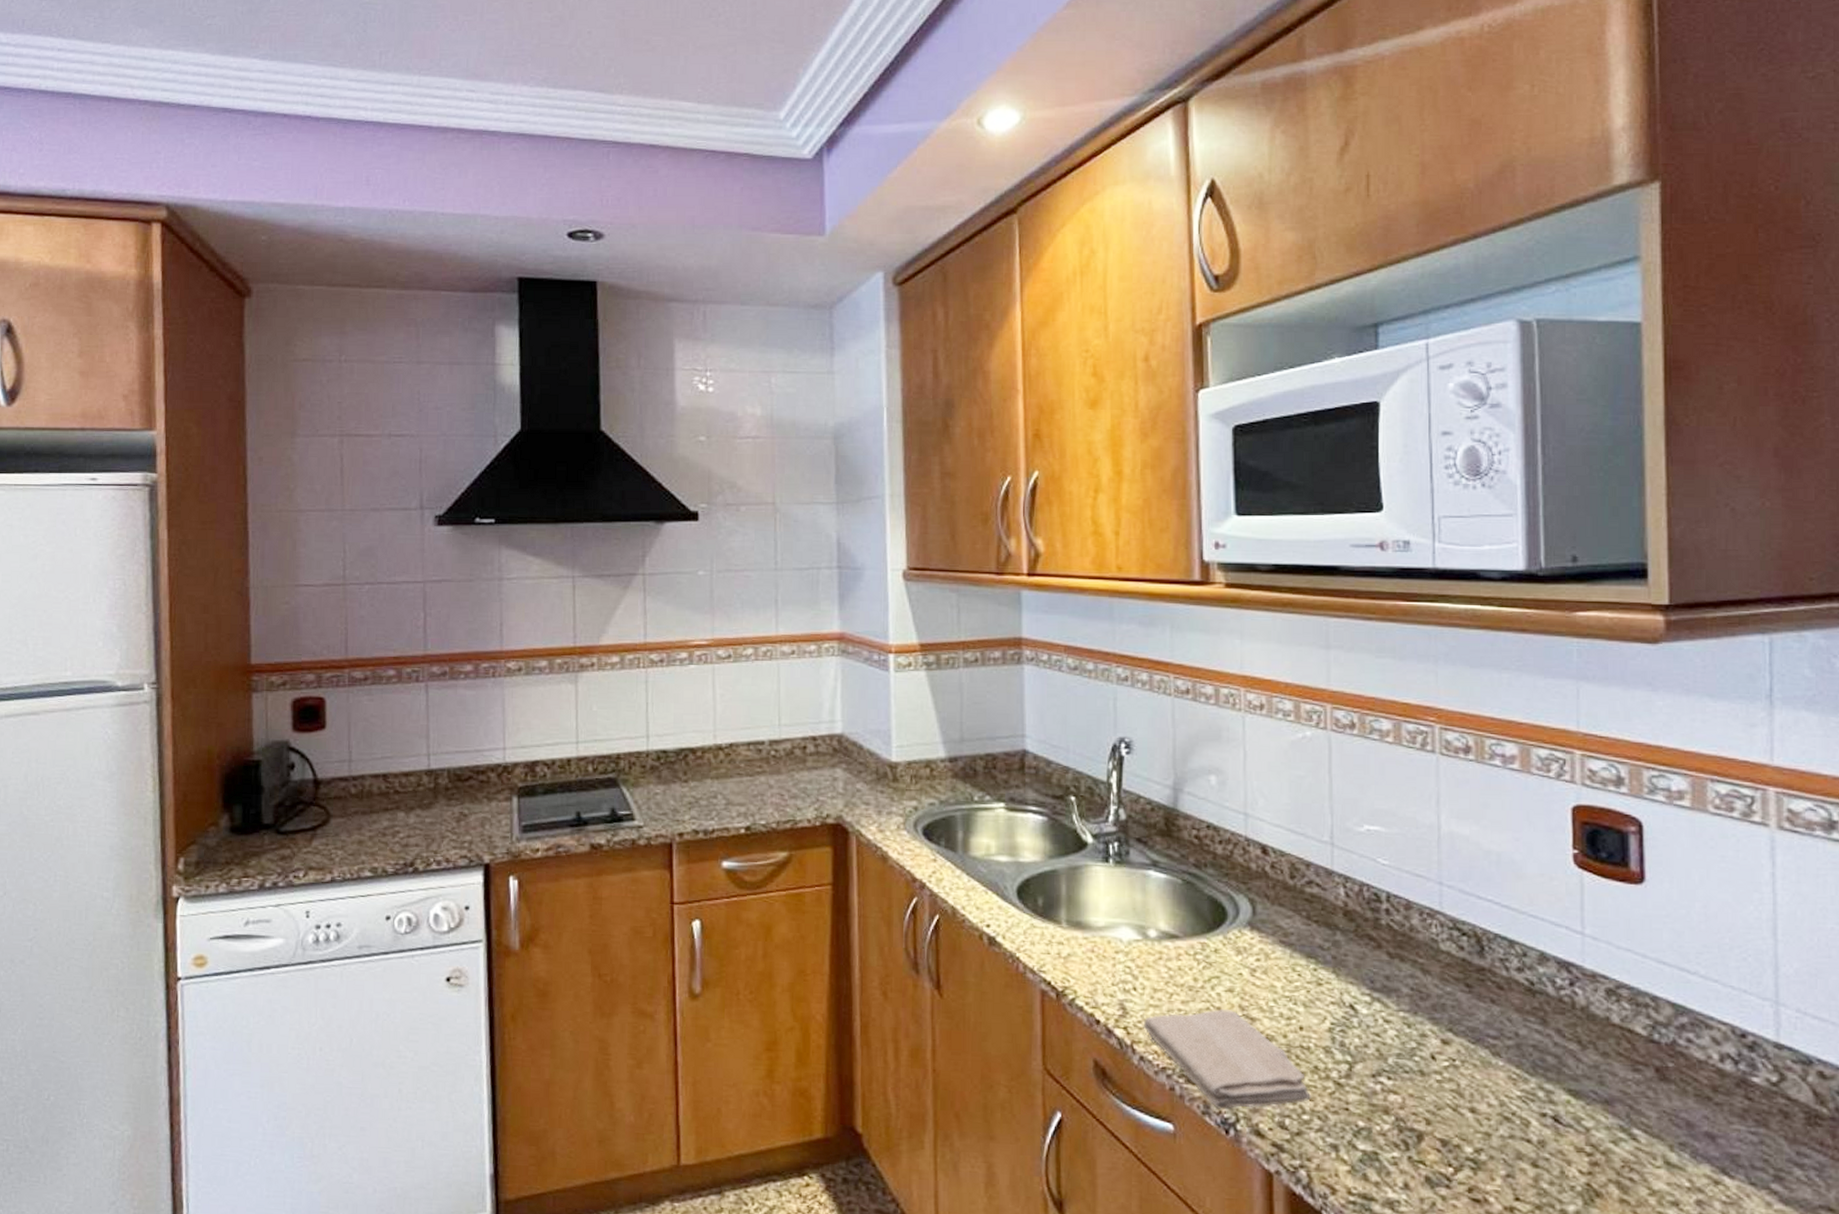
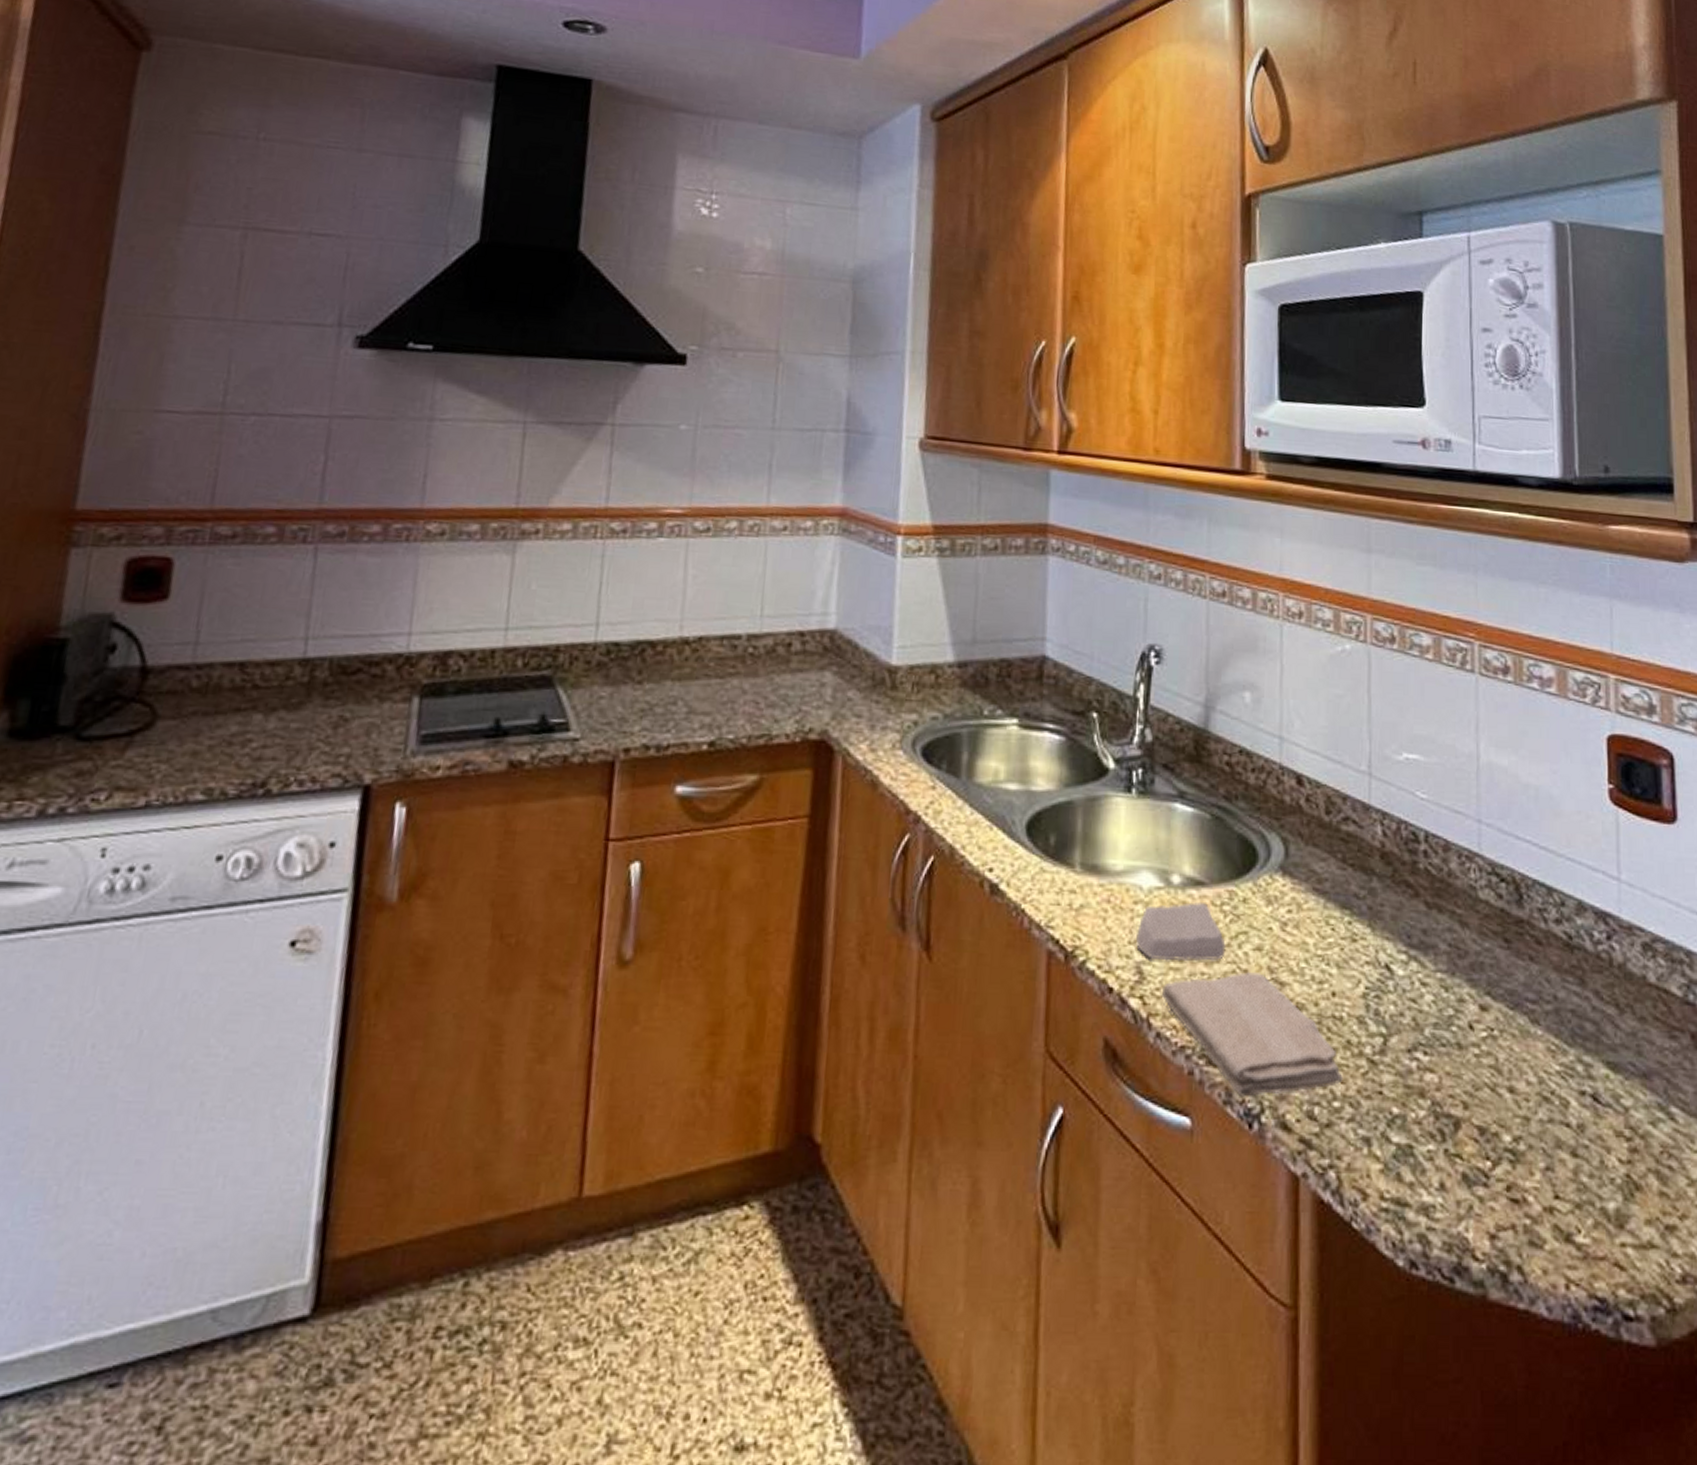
soap bar: none [1119,951,1200,1000] -> present [1136,901,1226,962]

